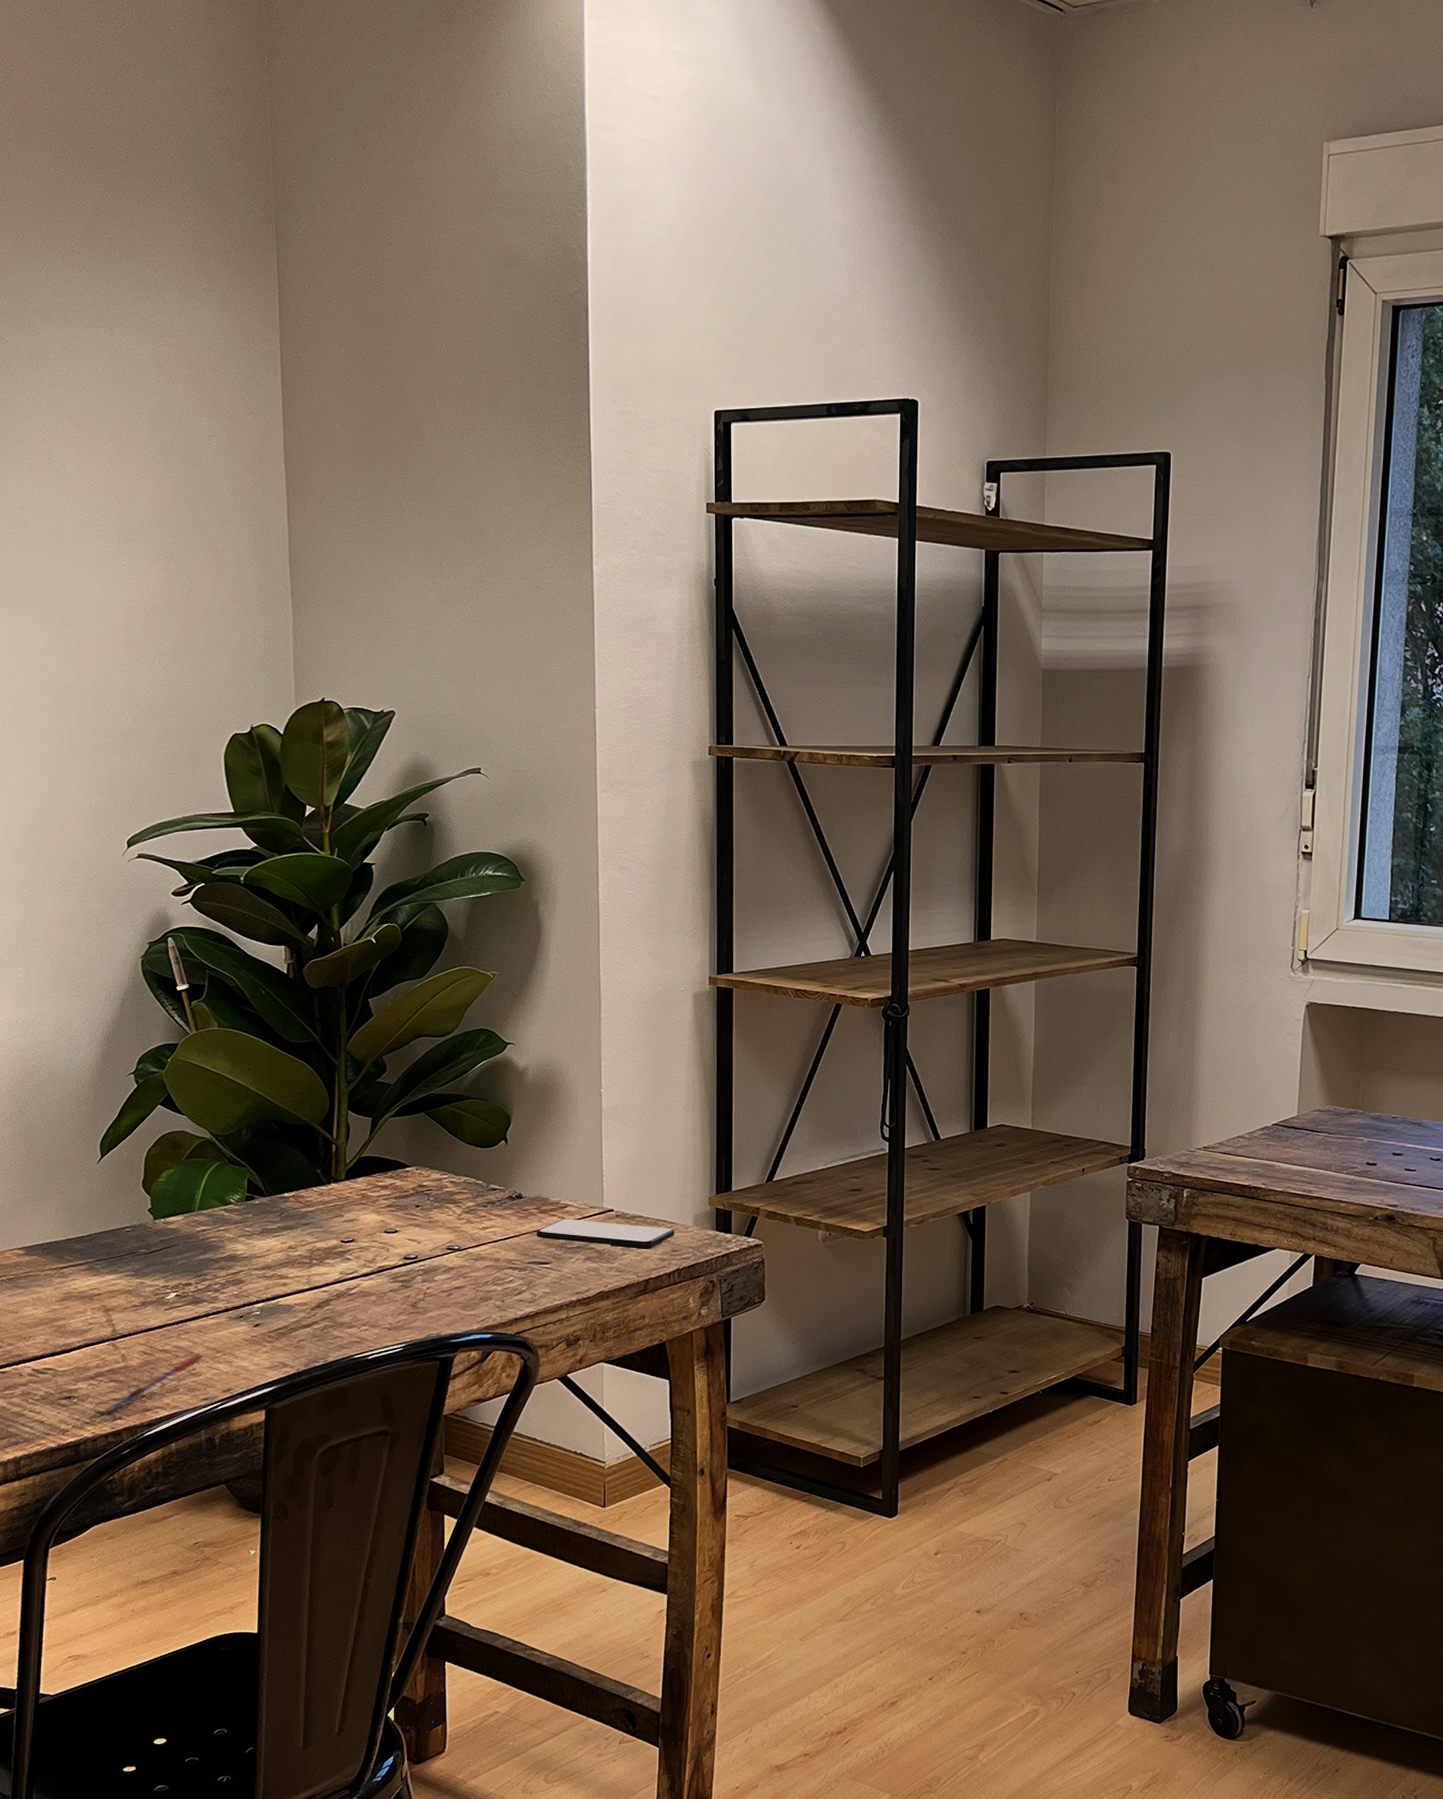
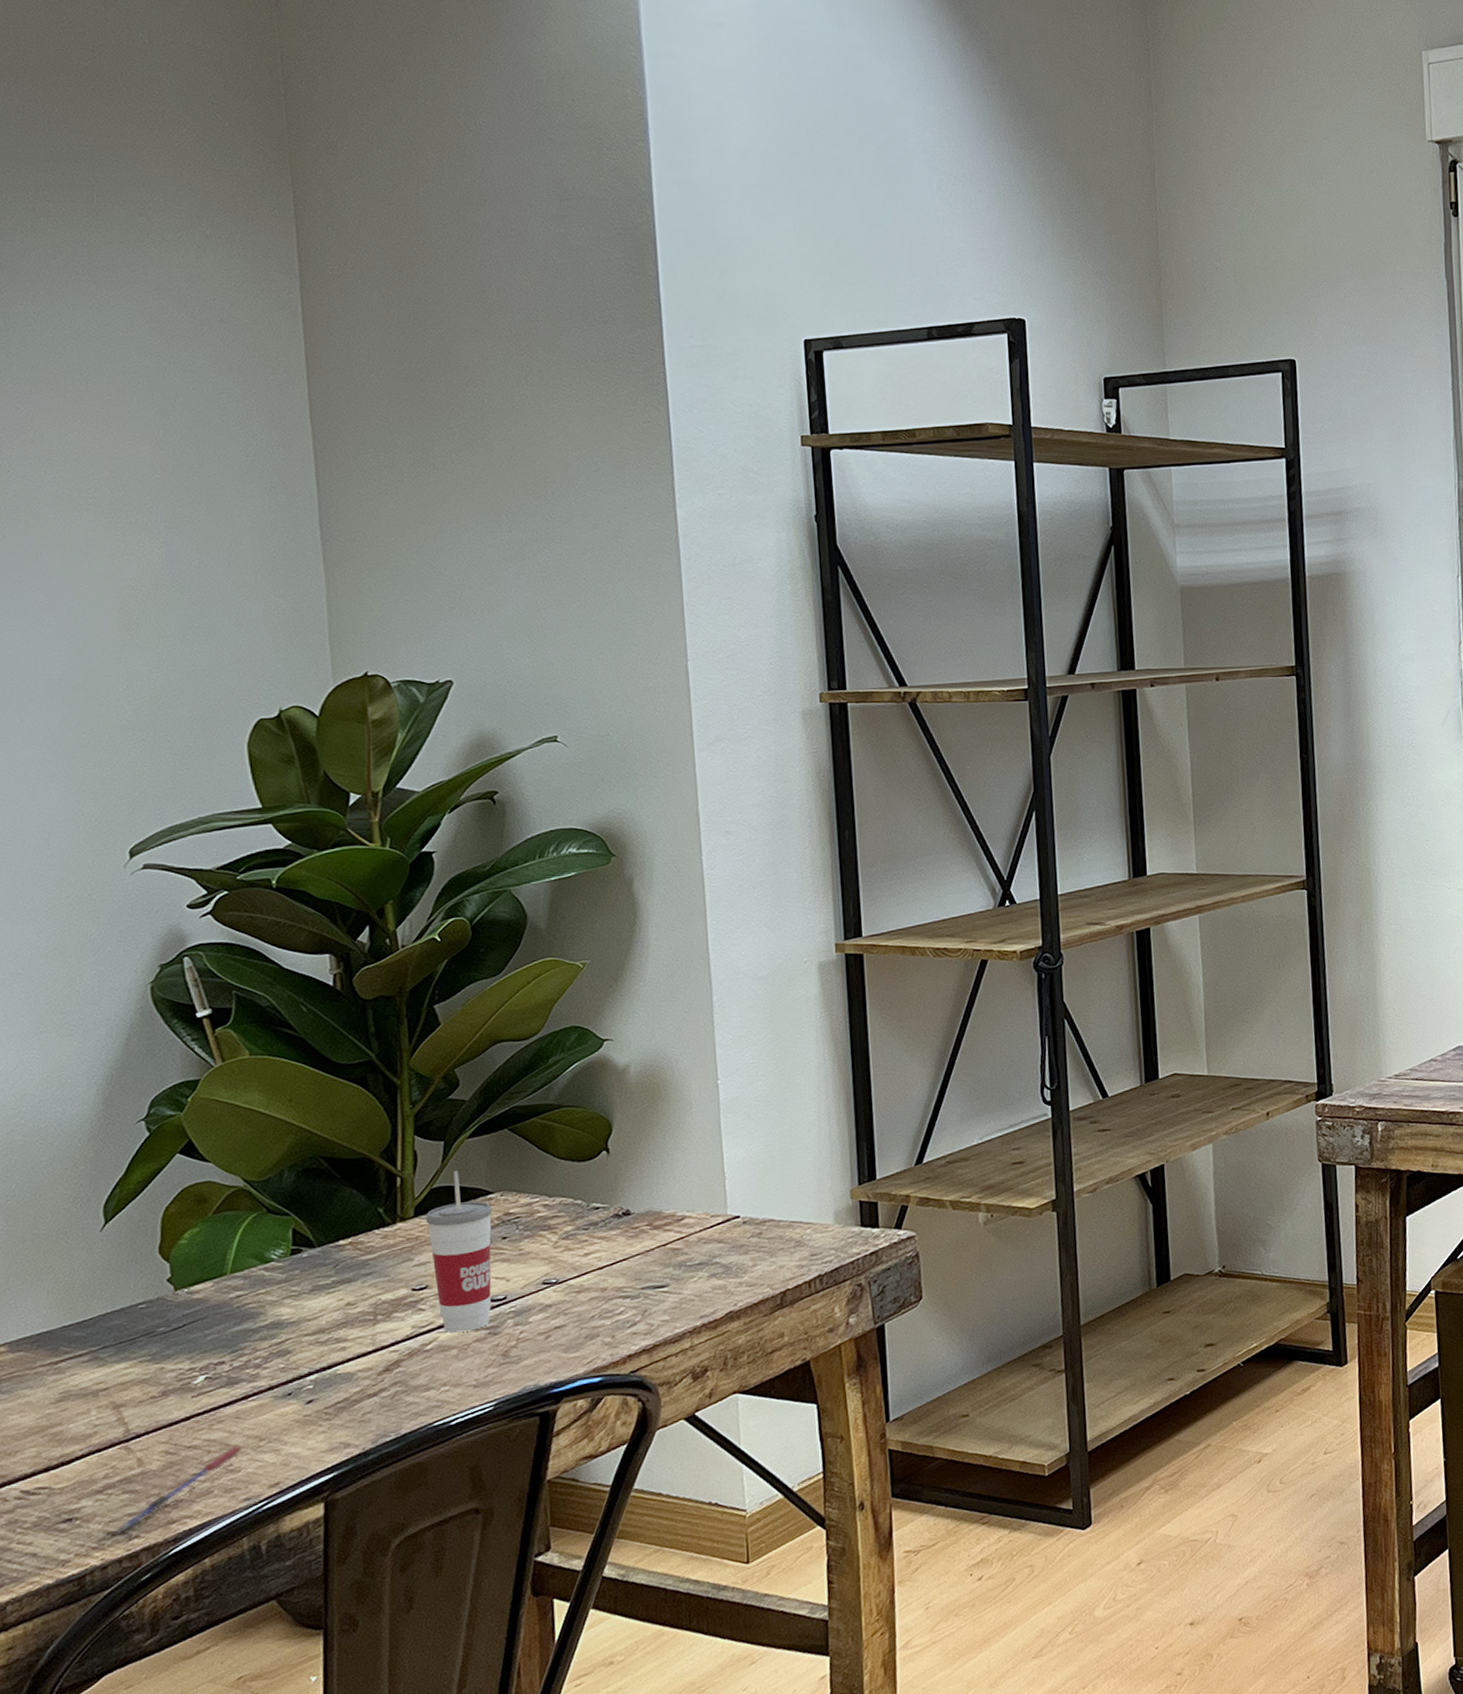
cup: none [355,1144,409,1282] -> present [426,1171,493,1333]
smartphone: present [536,1219,675,1250] -> none [648,1229,814,1259]

